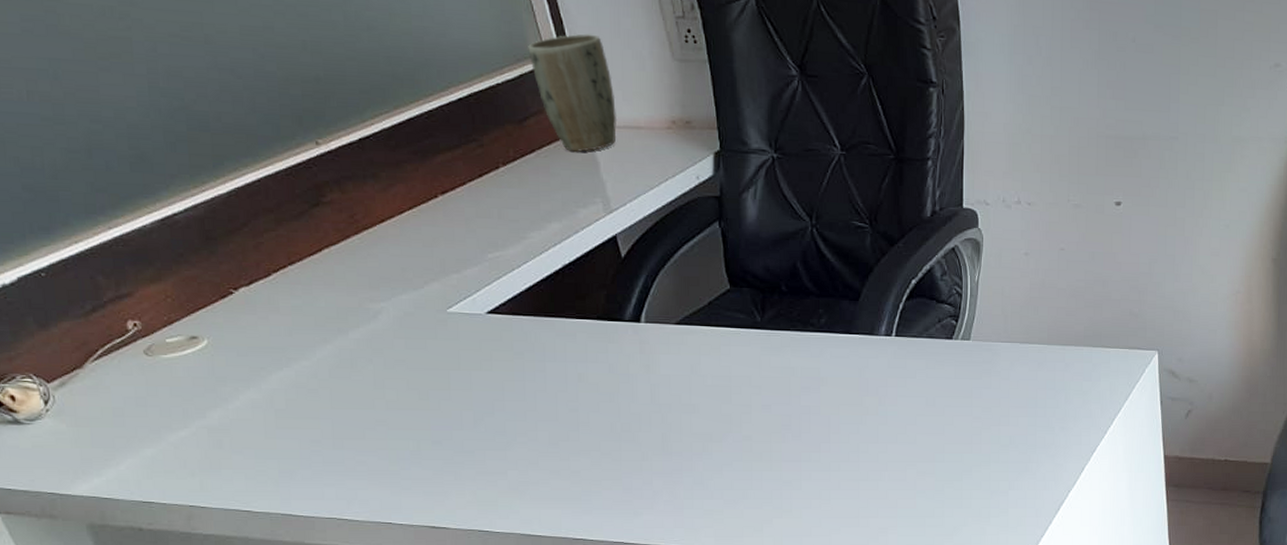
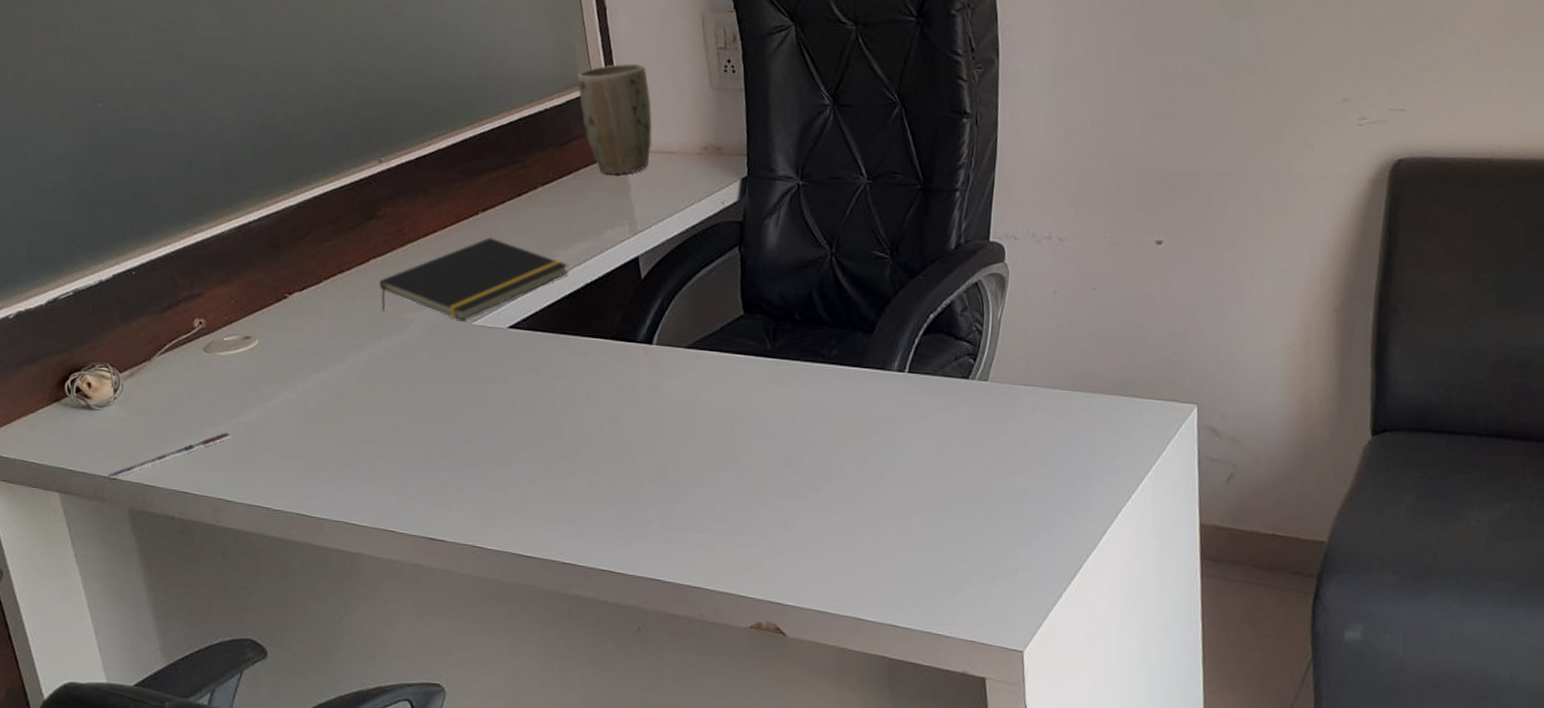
pen: none [53,437,192,495] -> present [107,432,230,479]
notepad: none [337,220,543,308] -> present [379,236,569,320]

